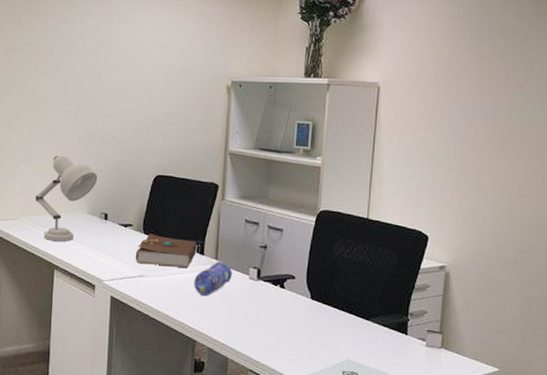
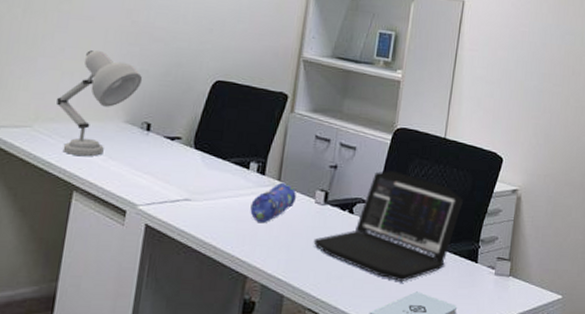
book: present [135,233,197,268] -> none [181,148,258,190]
laptop: none [250,250,389,349] -> present [313,171,463,281]

